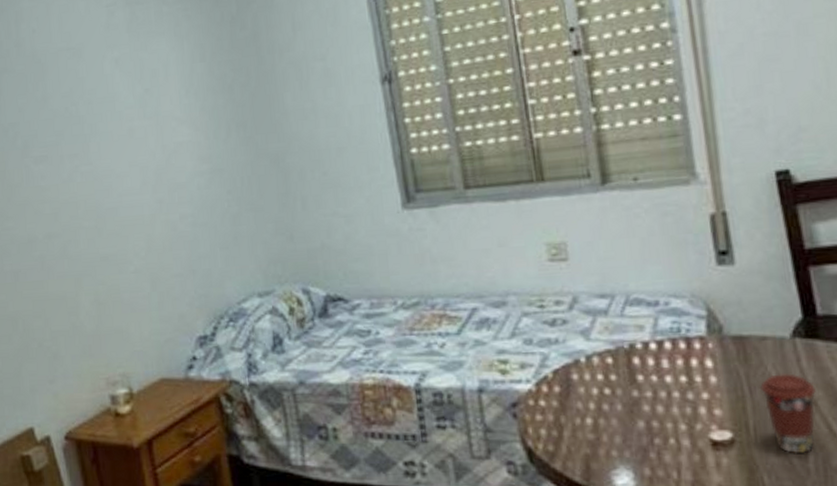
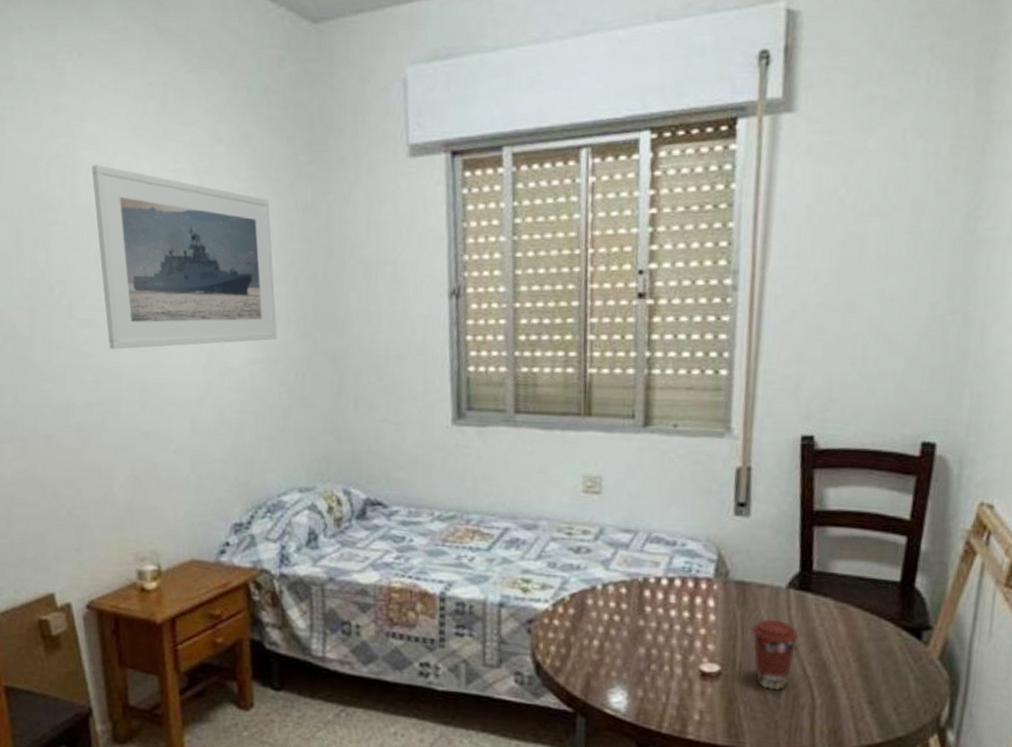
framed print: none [32,12,219,181] -> present [91,165,277,349]

